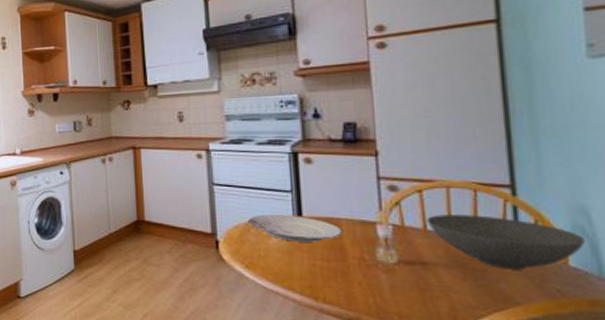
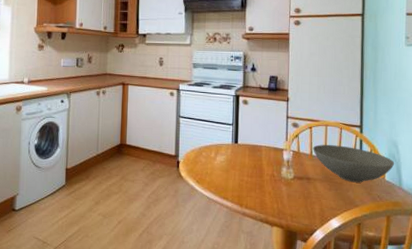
plate: present [247,214,343,242] -> none [201,141,263,163]

